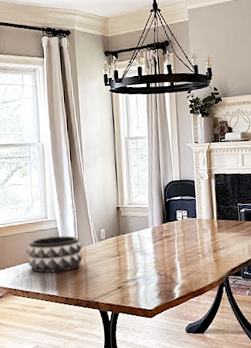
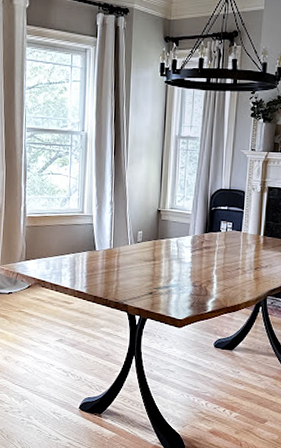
decorative bowl: present [26,235,83,273] -> none [58,232,117,270]

